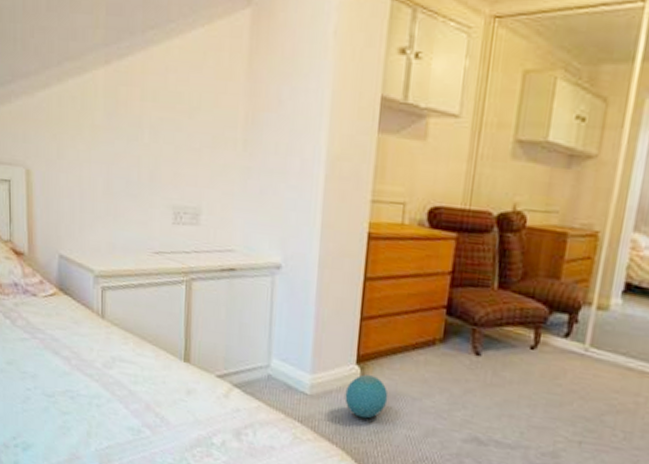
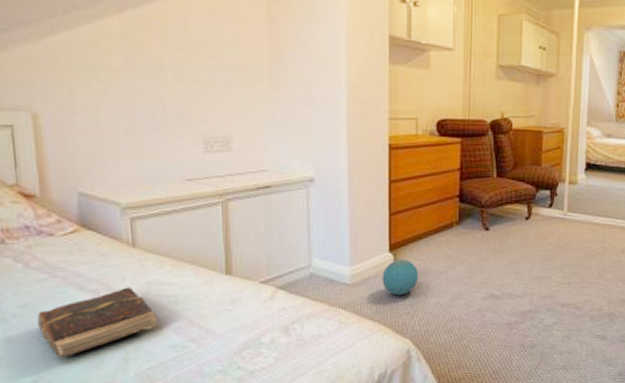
book: none [20,359,119,420] -> present [38,287,158,358]

